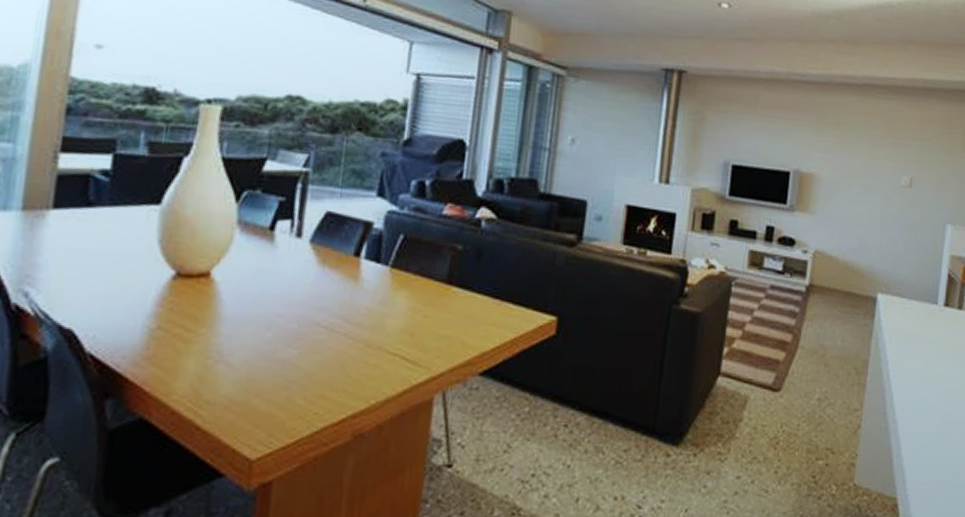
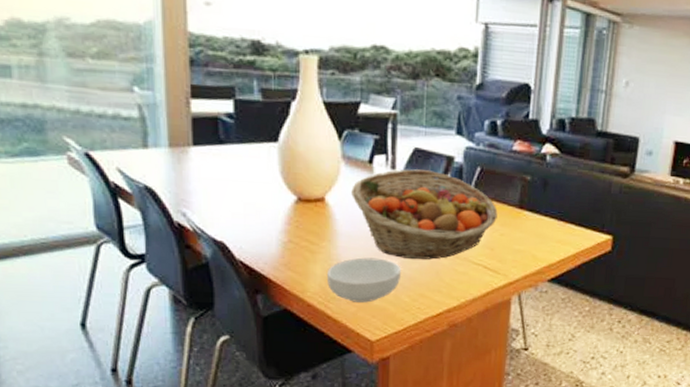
cereal bowl: none [201,347,298,408] -> present [327,257,402,303]
fruit basket: none [244,236,422,349] -> present [351,169,498,260]

